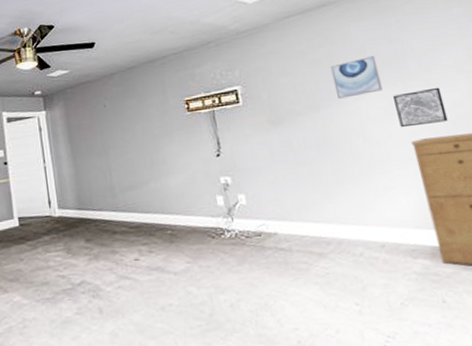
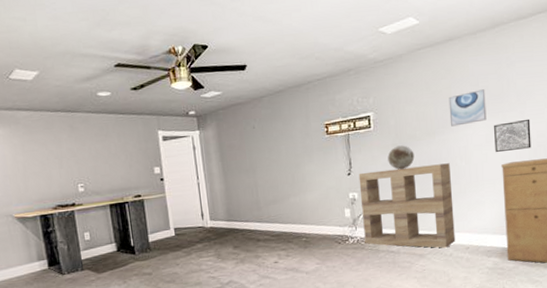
shelving unit: none [229,141,365,246] -> present [358,163,455,248]
decorative globe: none [263,121,297,150] -> present [388,145,415,170]

